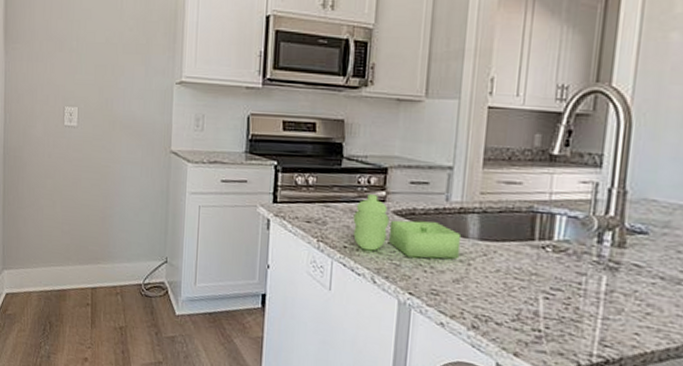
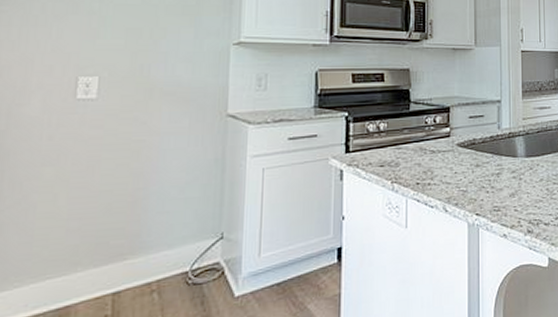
soap dispenser: present [353,194,461,259] -> none [423,132,513,183]

